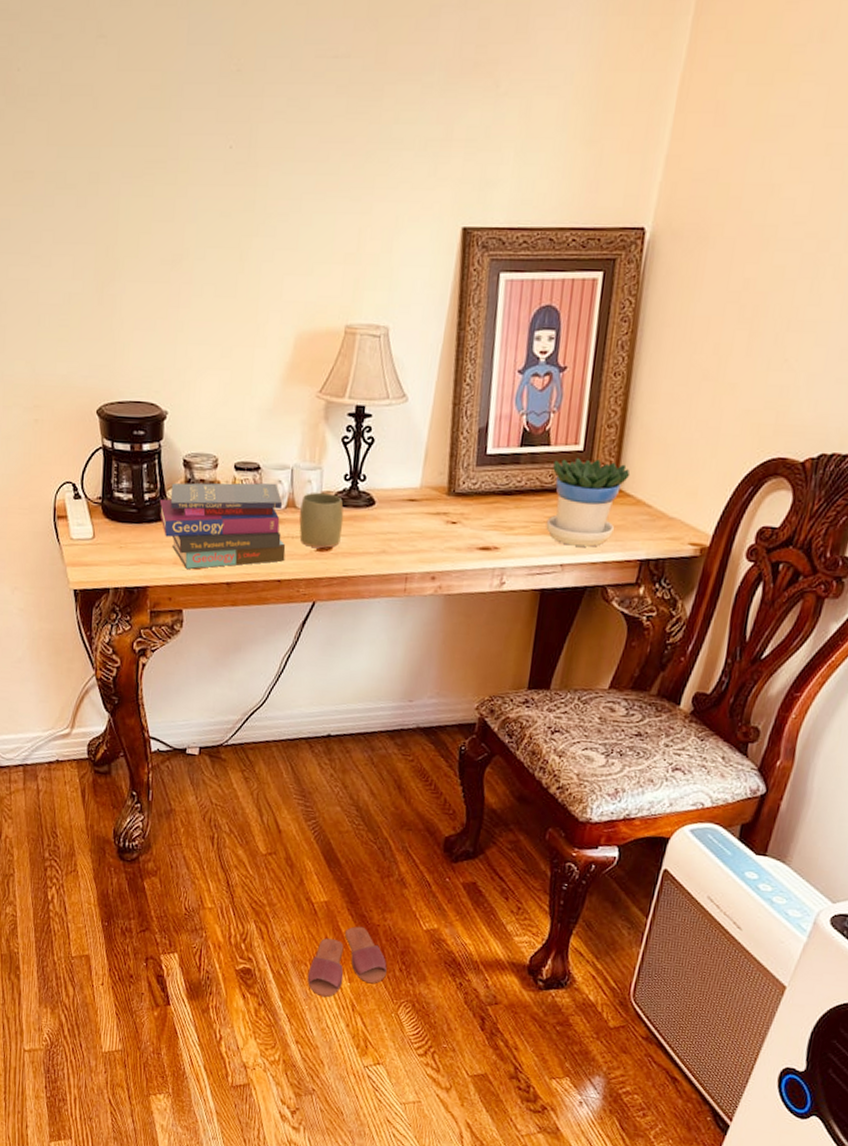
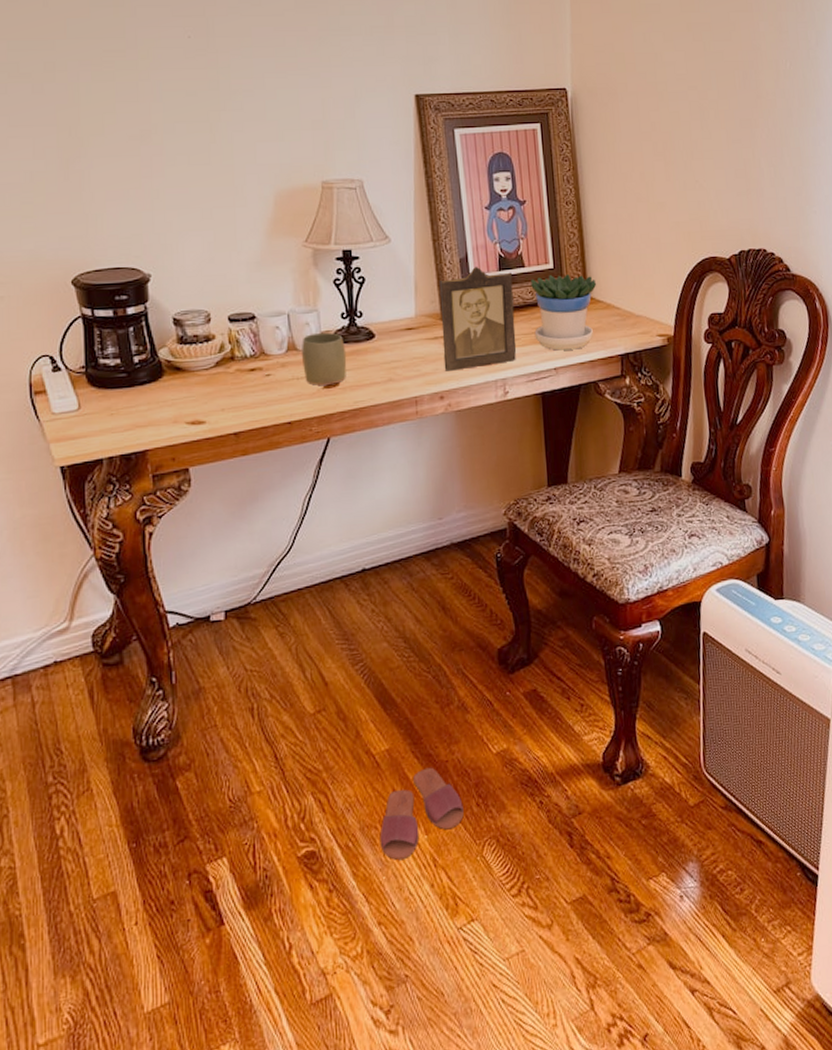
books: present [159,482,286,569] -> none [151,329,293,425]
photo frame: none [441,438,534,552] -> present [439,266,517,371]

